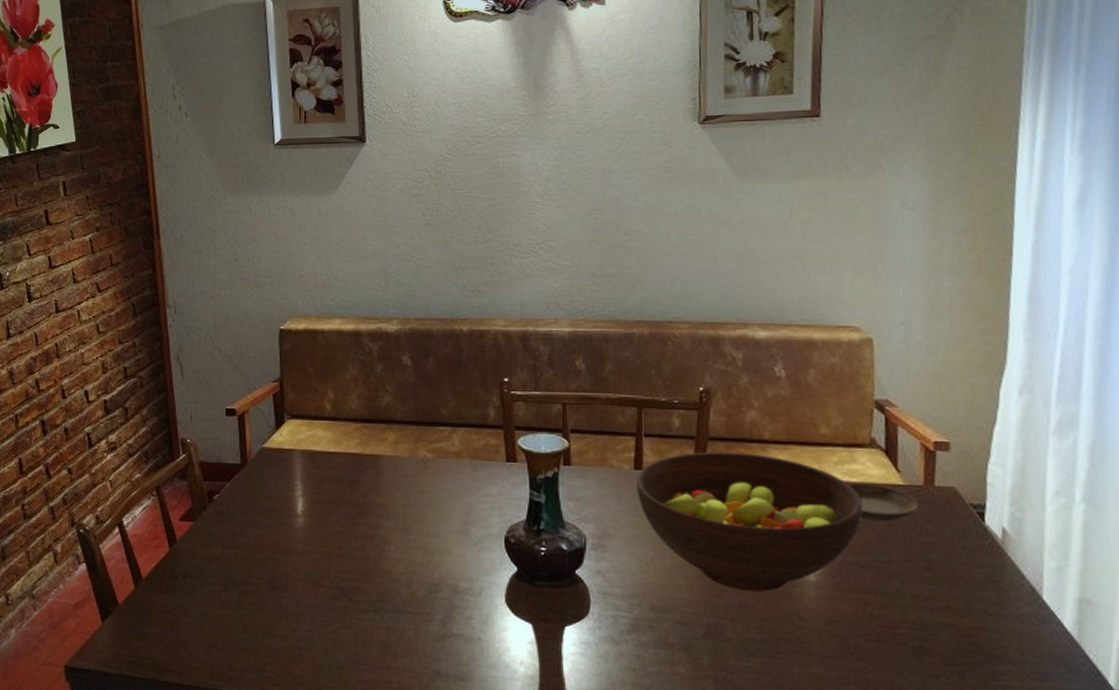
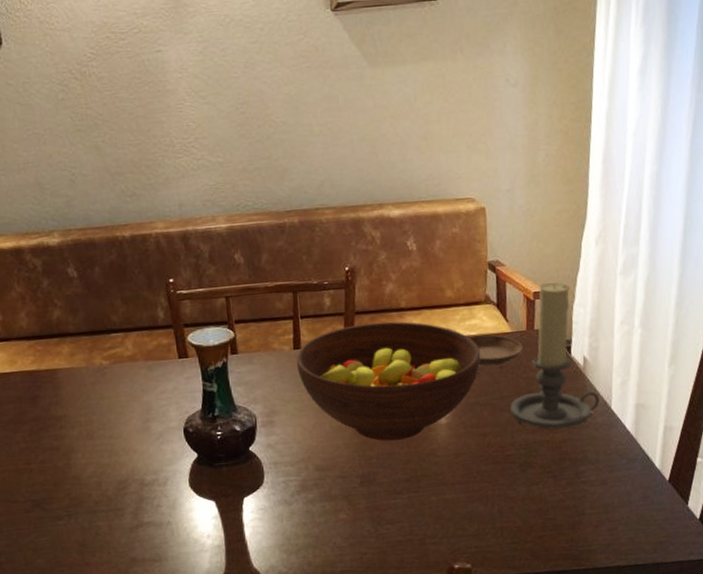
candle holder: none [901,434,1026,614] -> present [510,282,600,431]

